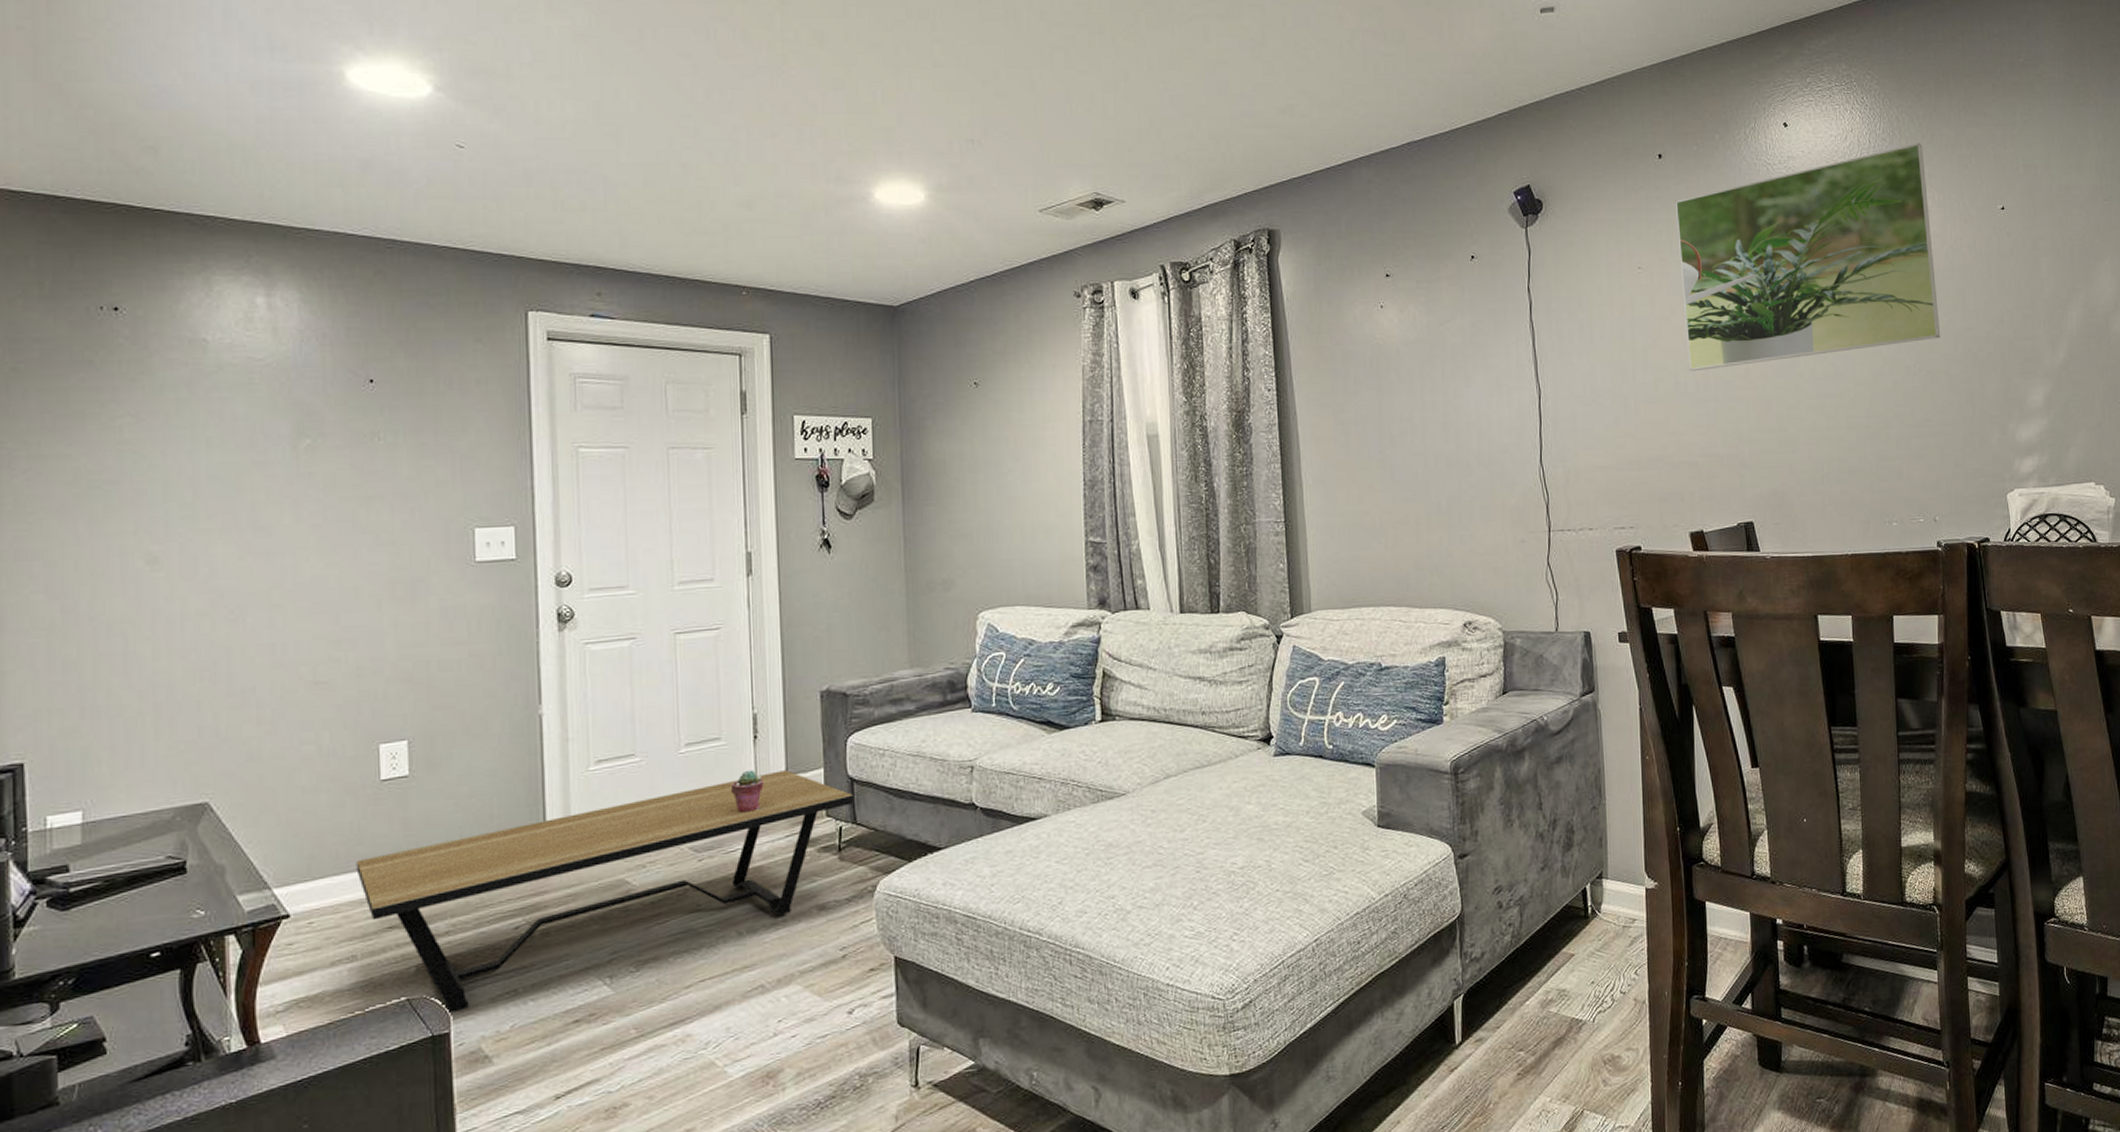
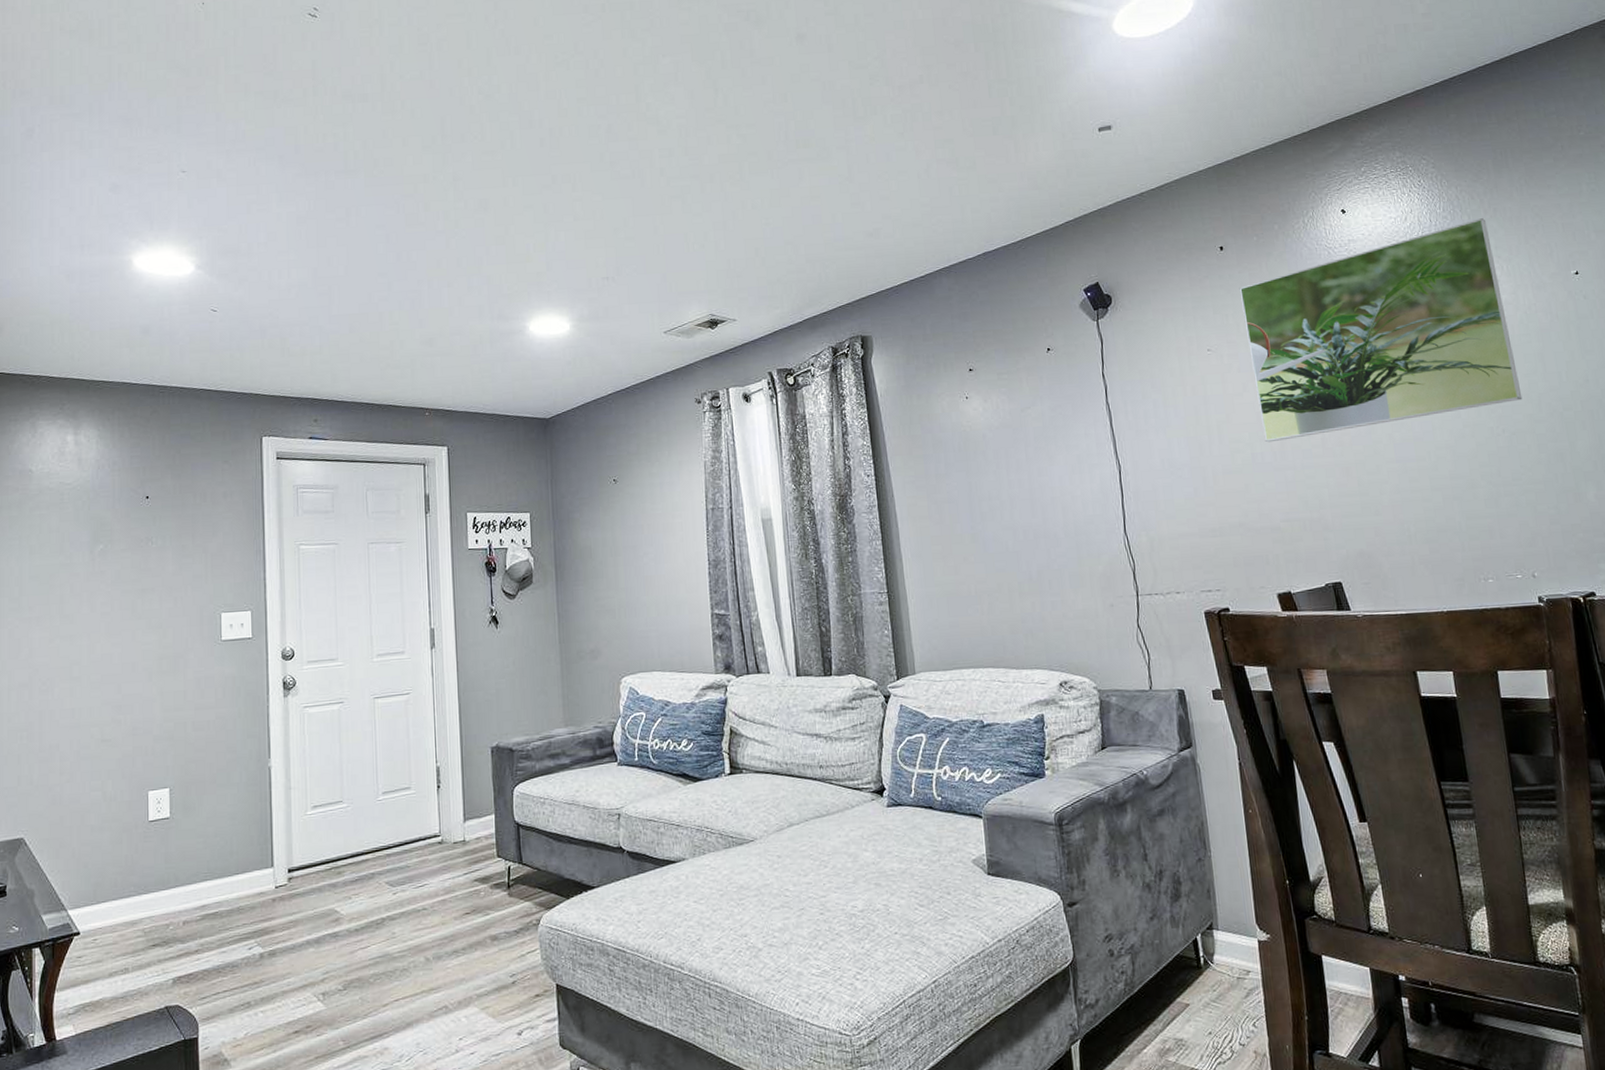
coffee table: present [356,770,853,1014] -> none [129,816,519,1022]
potted succulent: present [730,769,764,814] -> none [418,815,446,854]

